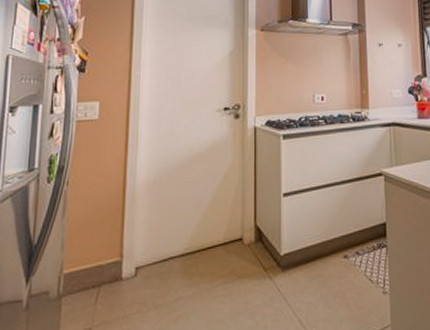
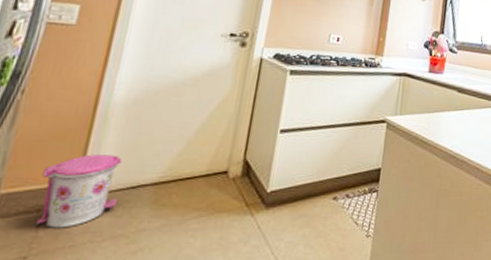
trash can: none [93,232,154,302] -> present [35,154,123,228]

